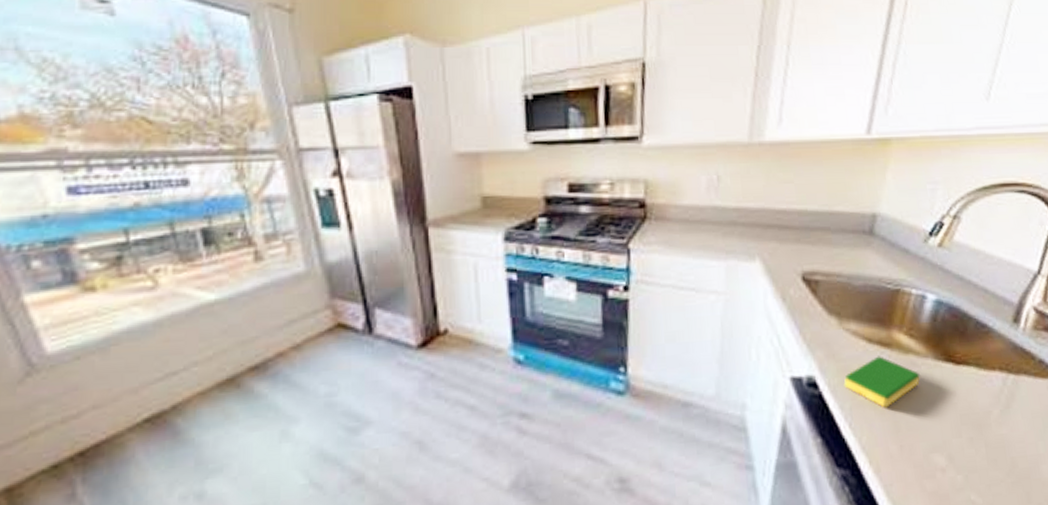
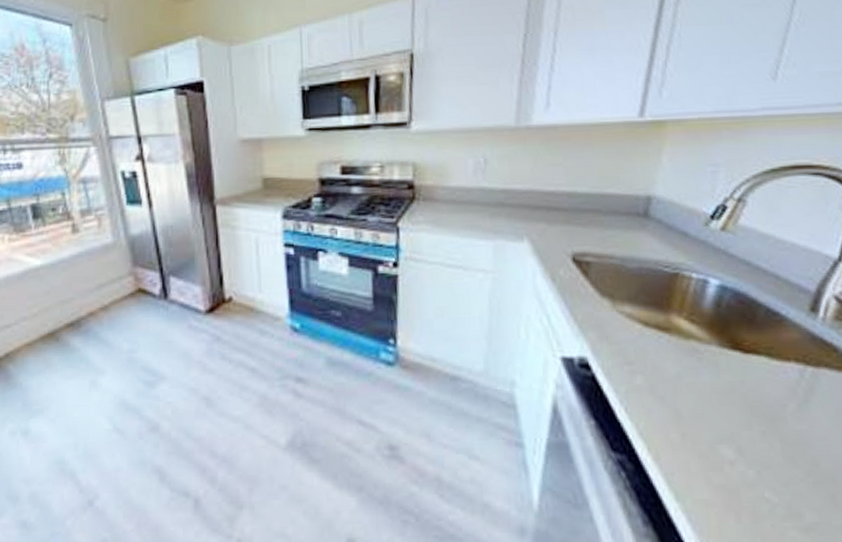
dish sponge: present [843,356,920,408] -> none [618,340,704,394]

